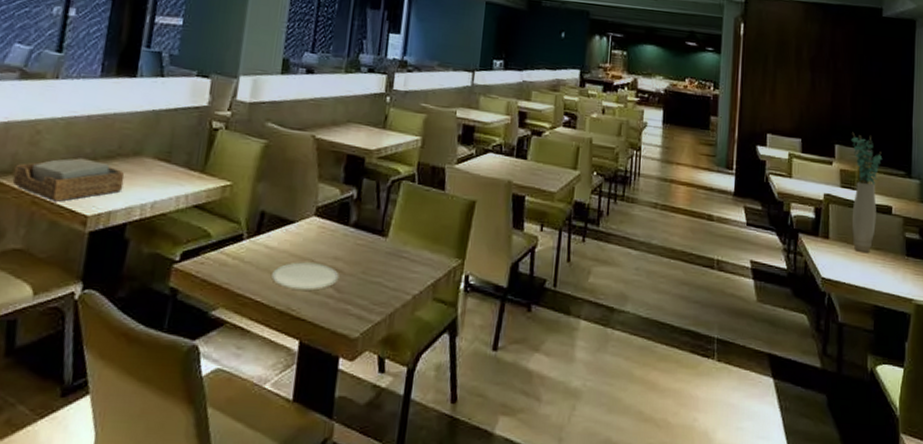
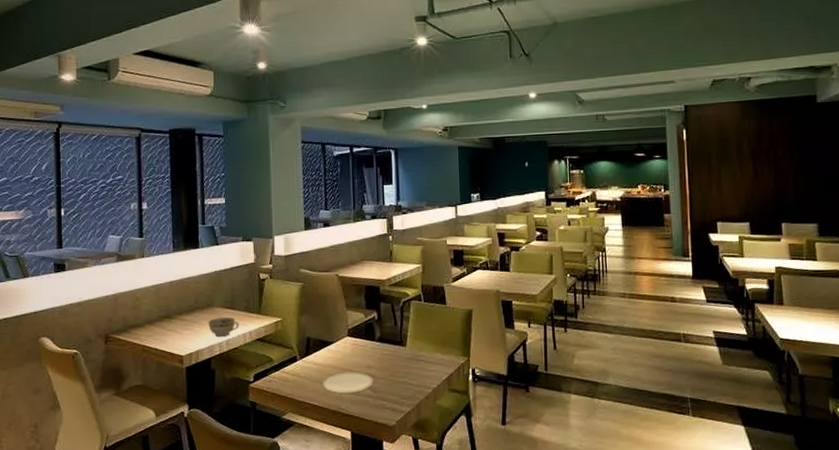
napkin holder: present [12,158,125,202] -> none [126,314,204,348]
teacup: none [130,170,174,197] -> present [208,316,239,336]
vase: present [851,132,883,254] -> none [796,210,829,314]

